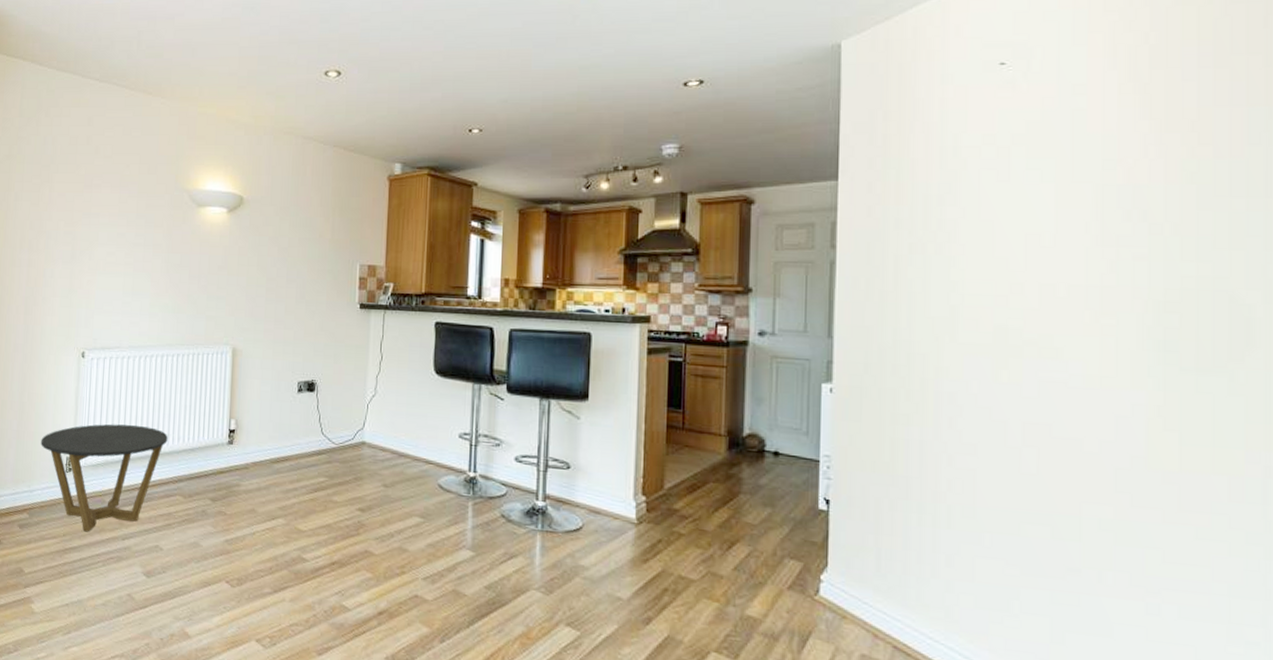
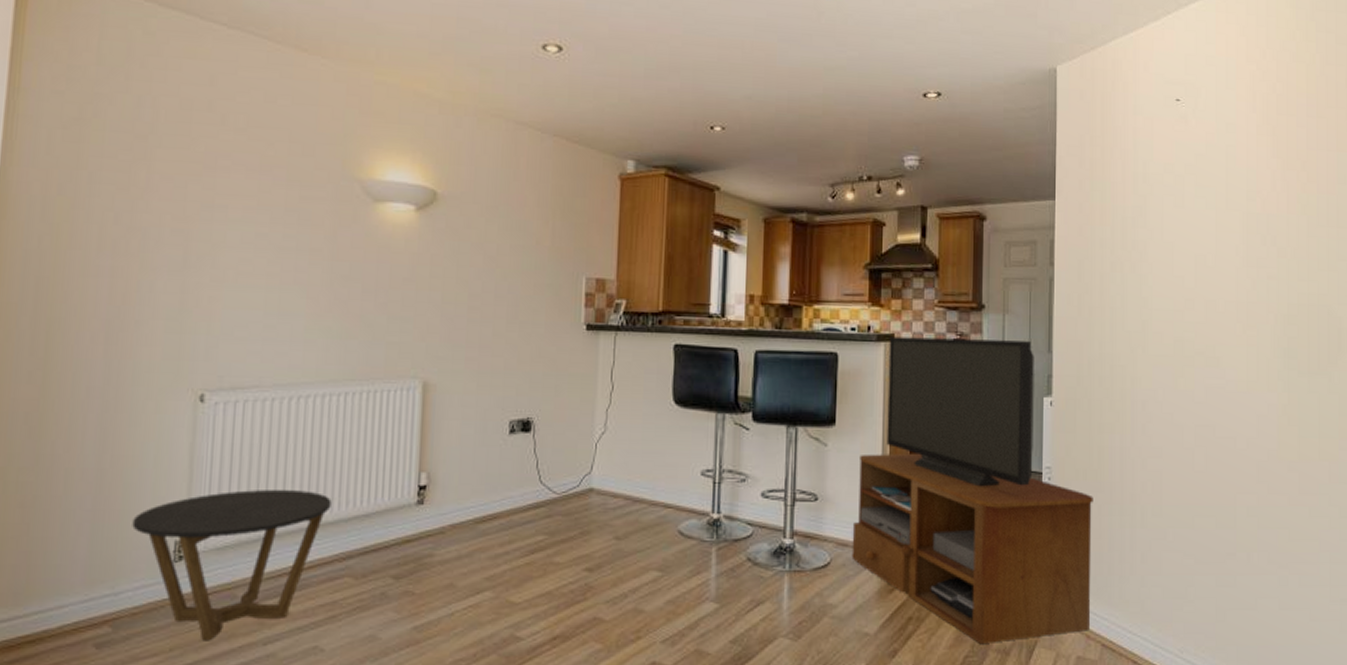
tv stand: none [604,318,884,630] -> present [851,336,1093,643]

